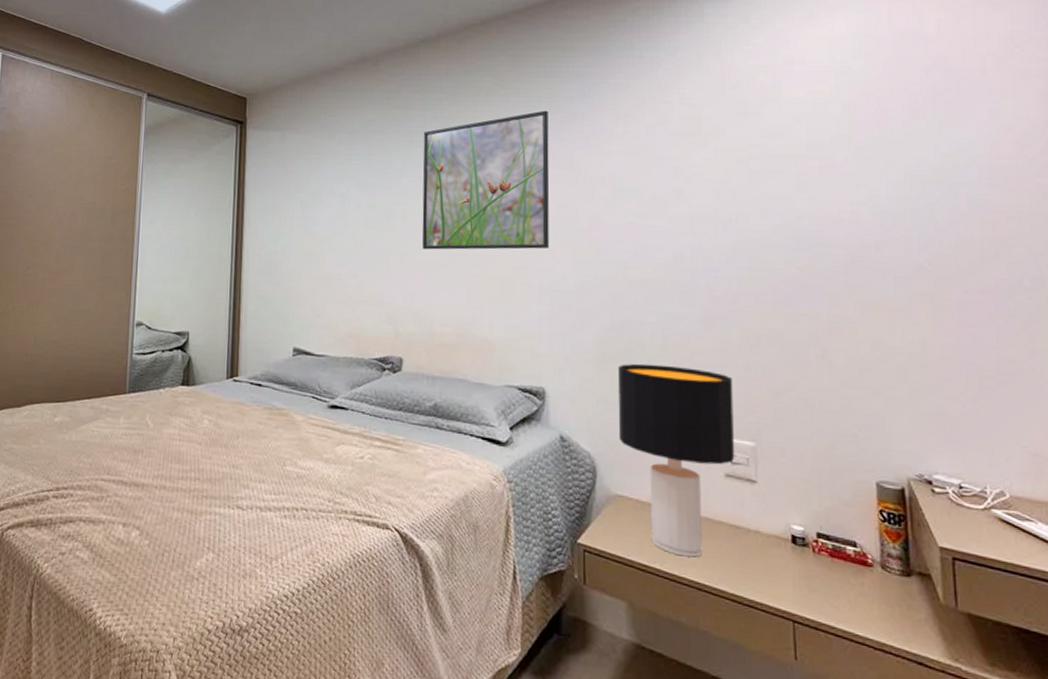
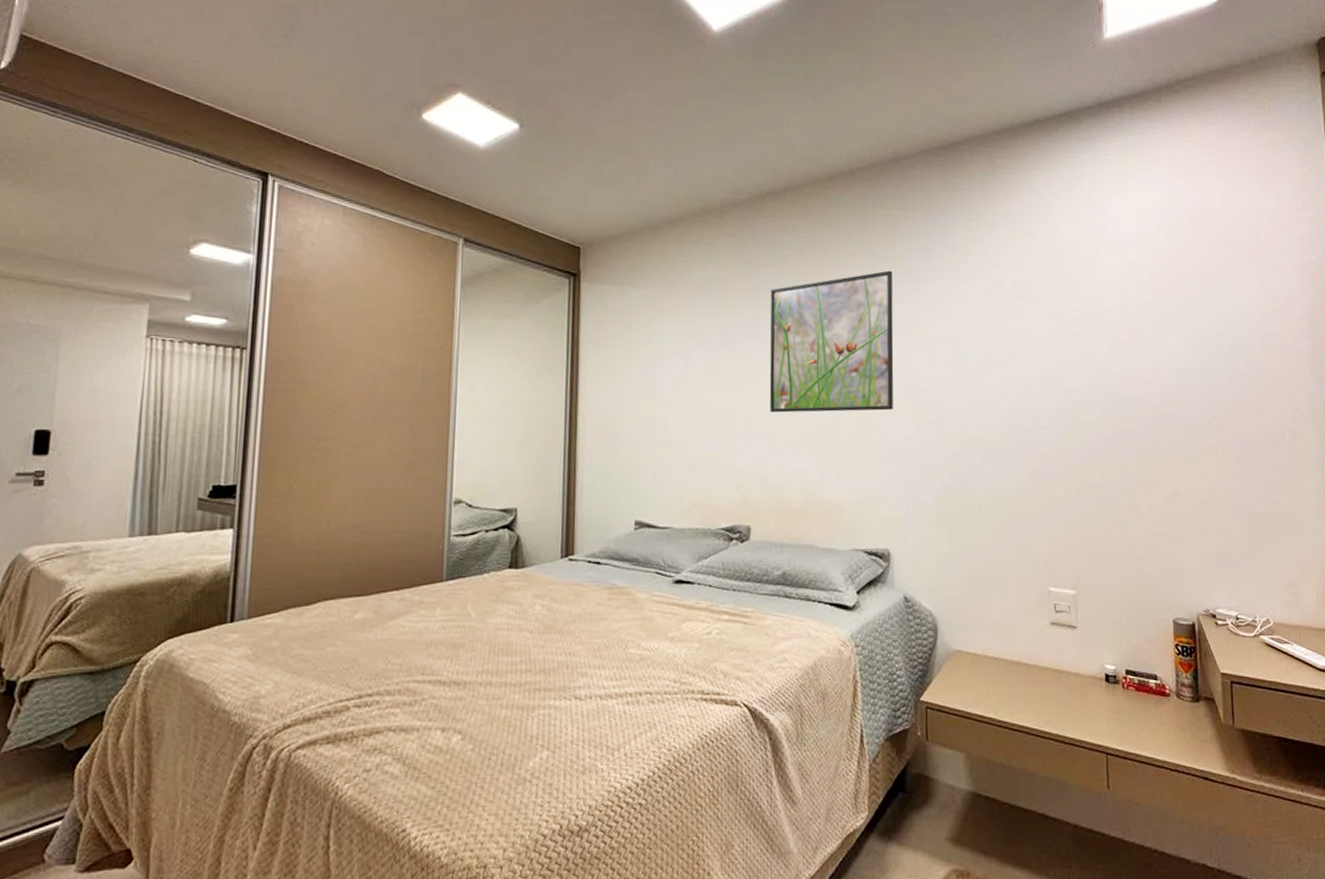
desk lamp: present [618,363,735,558] -> none [957,521,1059,704]

